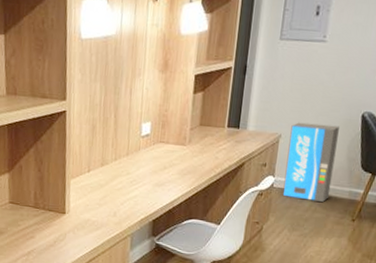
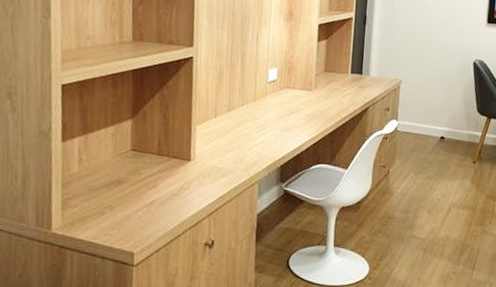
air purifier: present [282,122,339,202] -> none [406,69,454,145]

